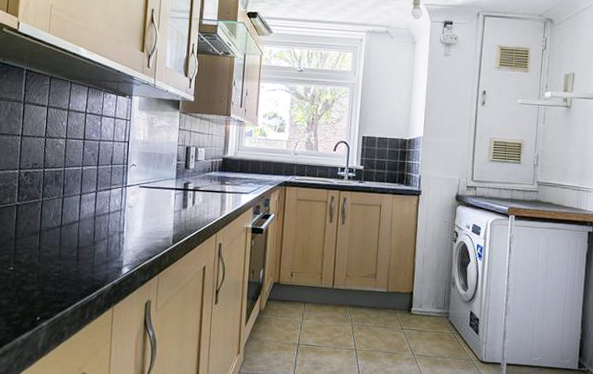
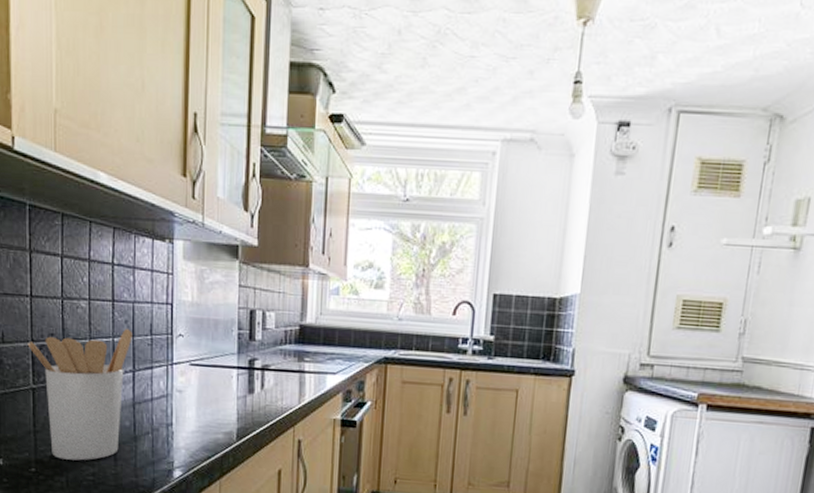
utensil holder: none [16,159,97,261] -> present [27,328,132,461]

